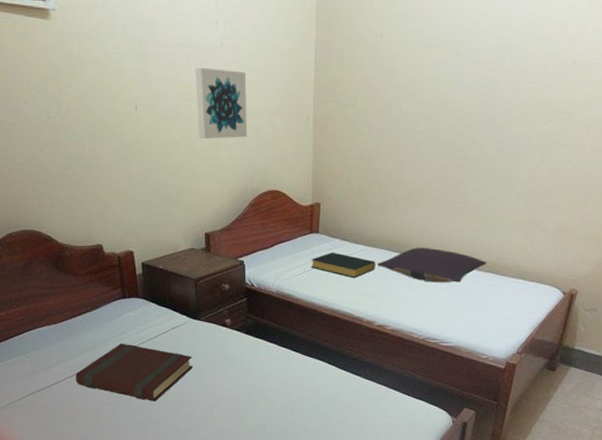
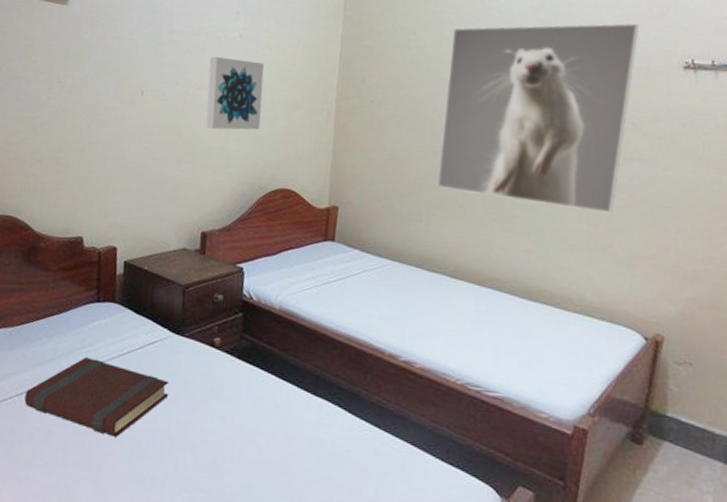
hardback book: present [310,252,376,278] -> none [322,264,402,299]
pillow: present [377,247,487,283] -> none [403,266,543,315]
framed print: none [403,16,581,194] -> present [437,23,640,214]

